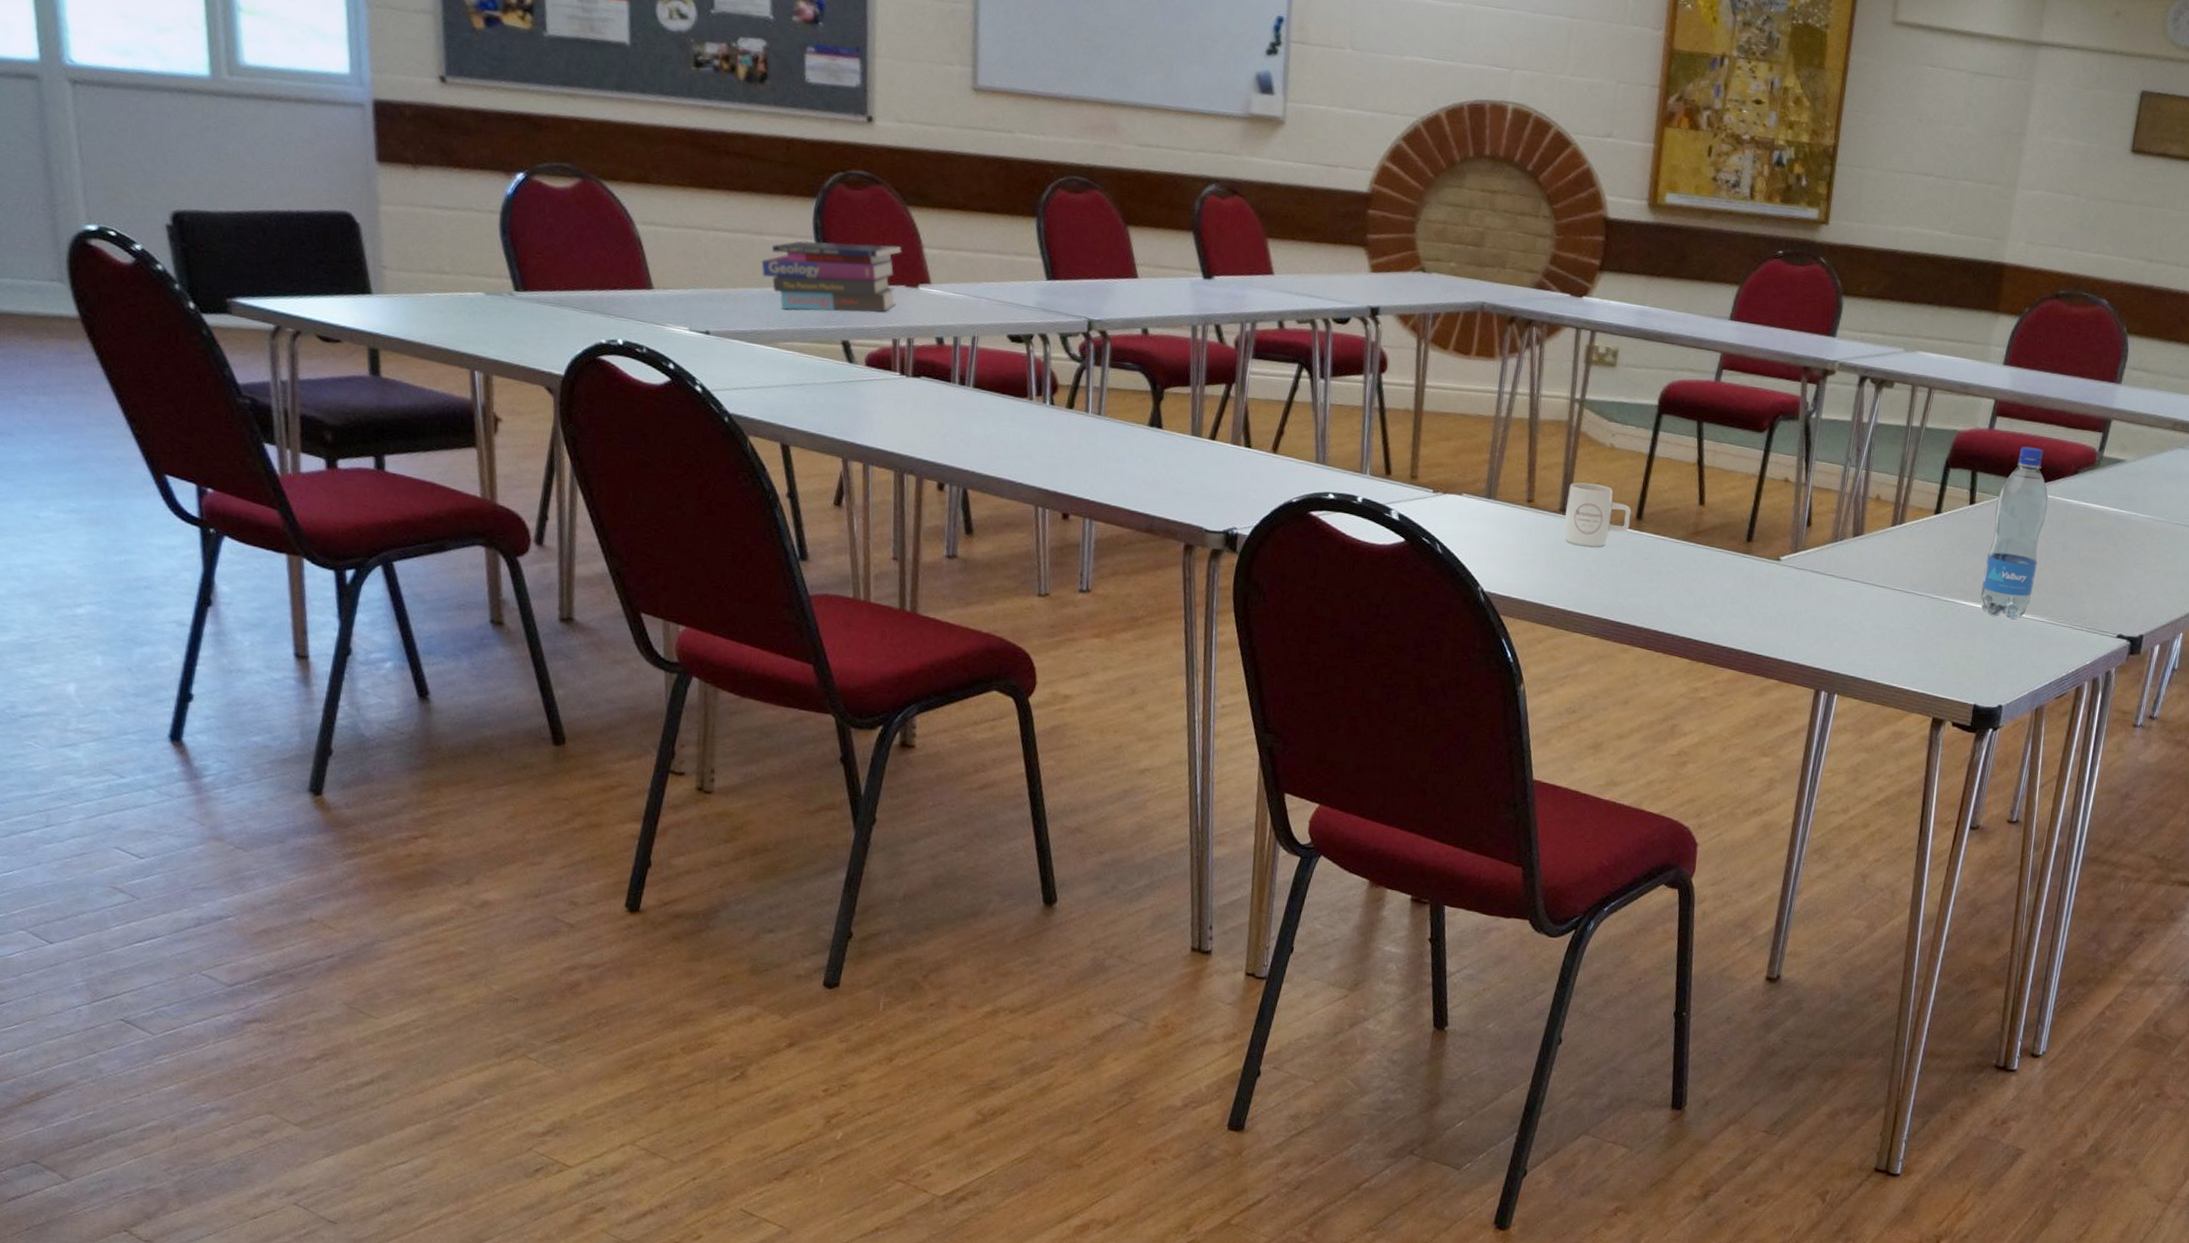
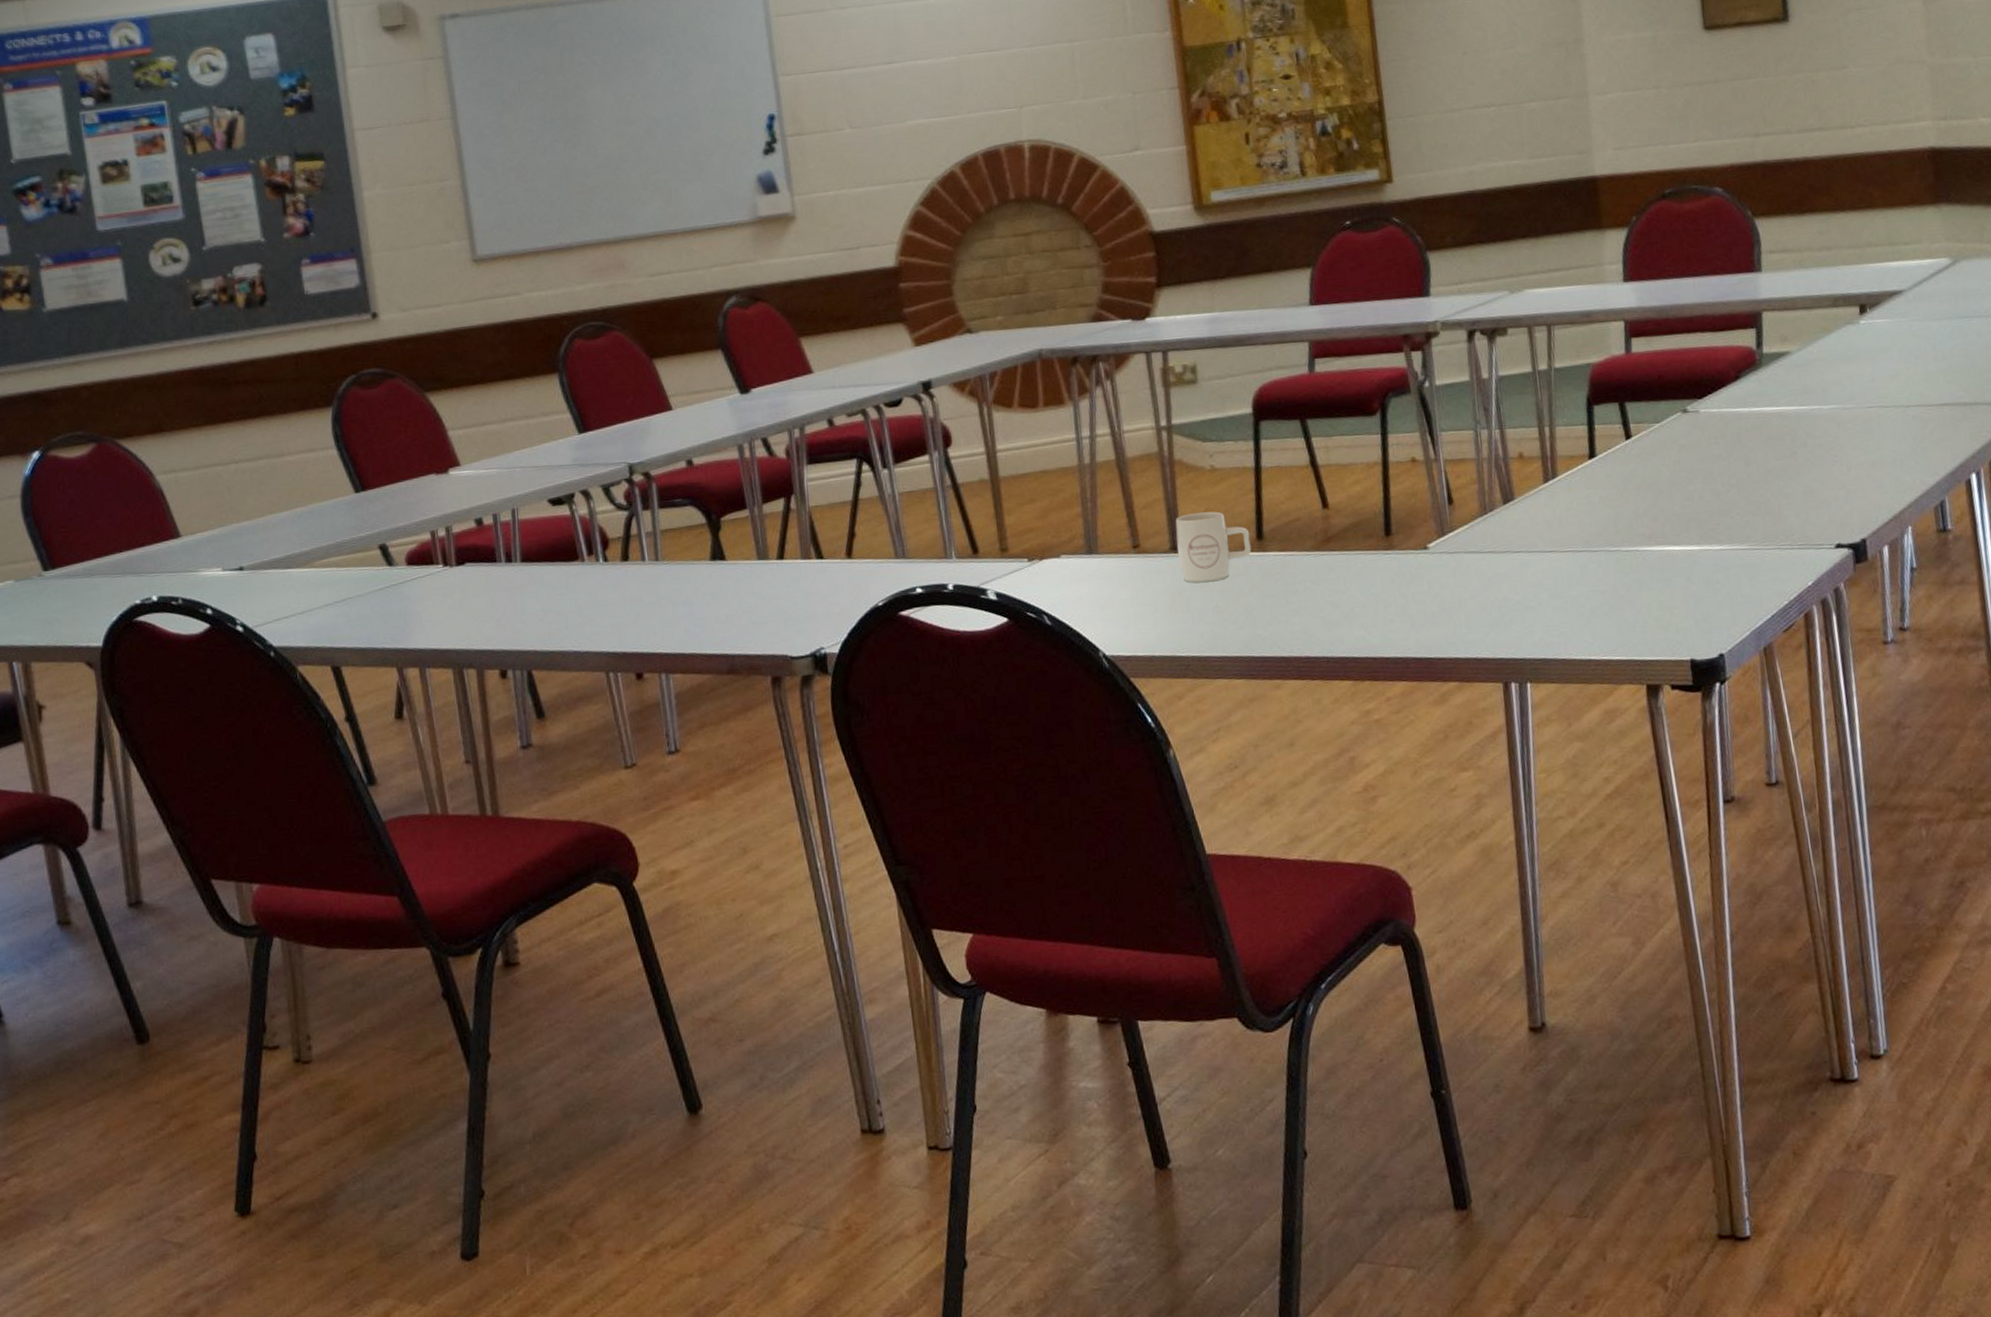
books: present [761,240,902,313] -> none [286,434,428,527]
bottle: present [1980,446,2049,620] -> none [1655,361,1724,557]

